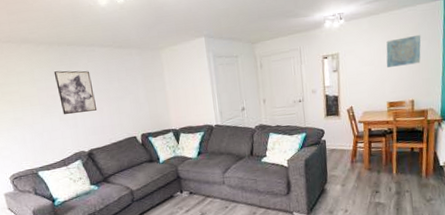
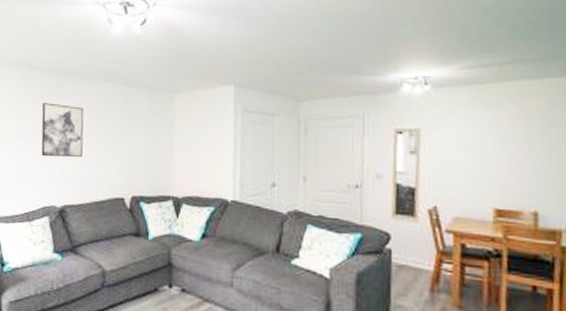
wall art: present [386,34,421,67] -> none [493,118,551,160]

